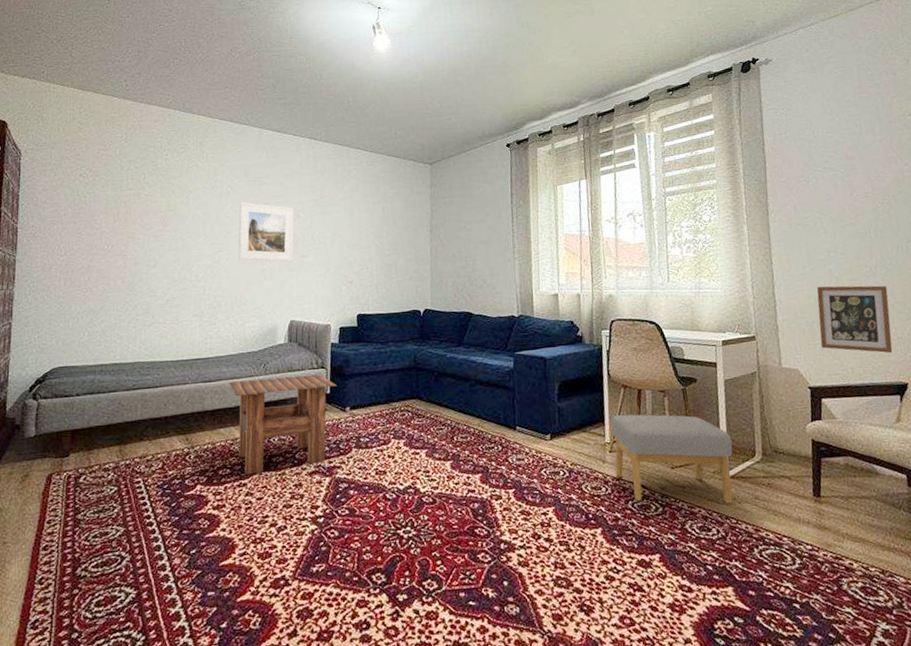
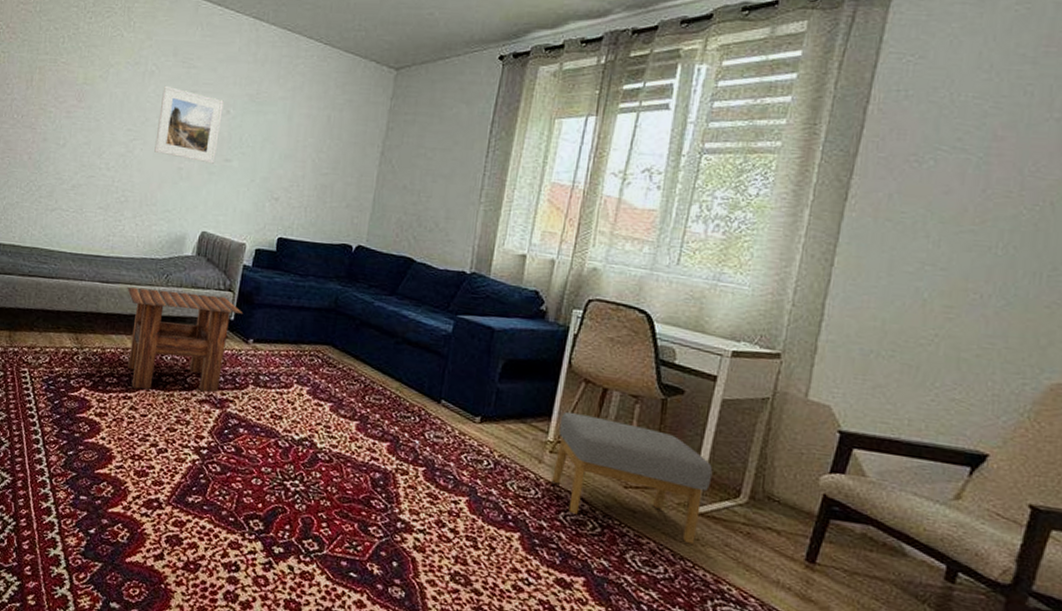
picture frame: present [817,285,893,354] -> none [872,306,999,413]

